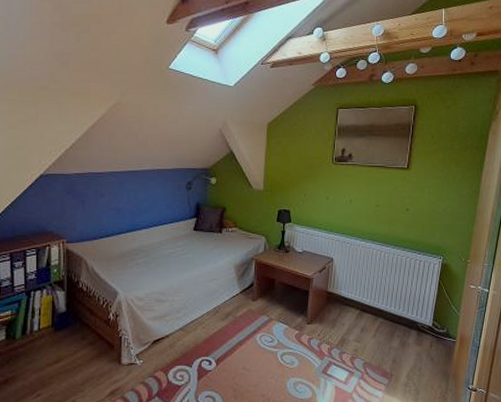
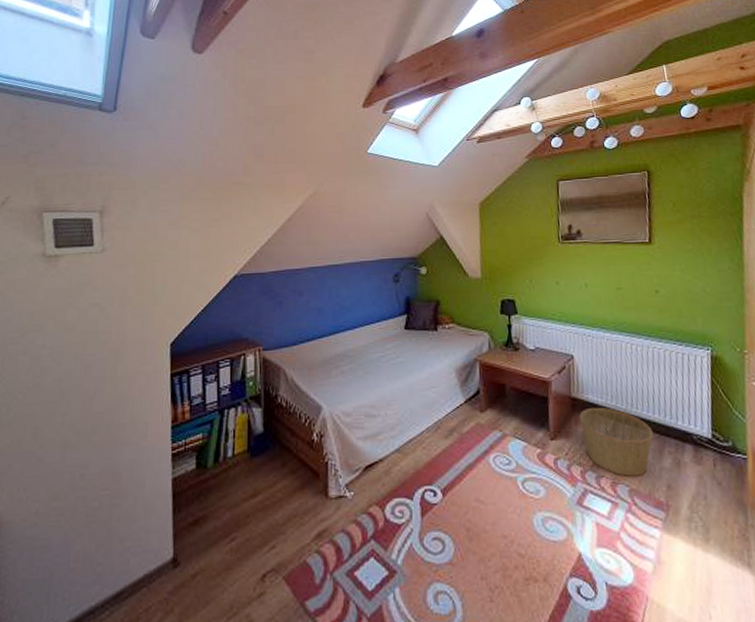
basket: none [332,301,388,354] -> present [579,408,653,478]

